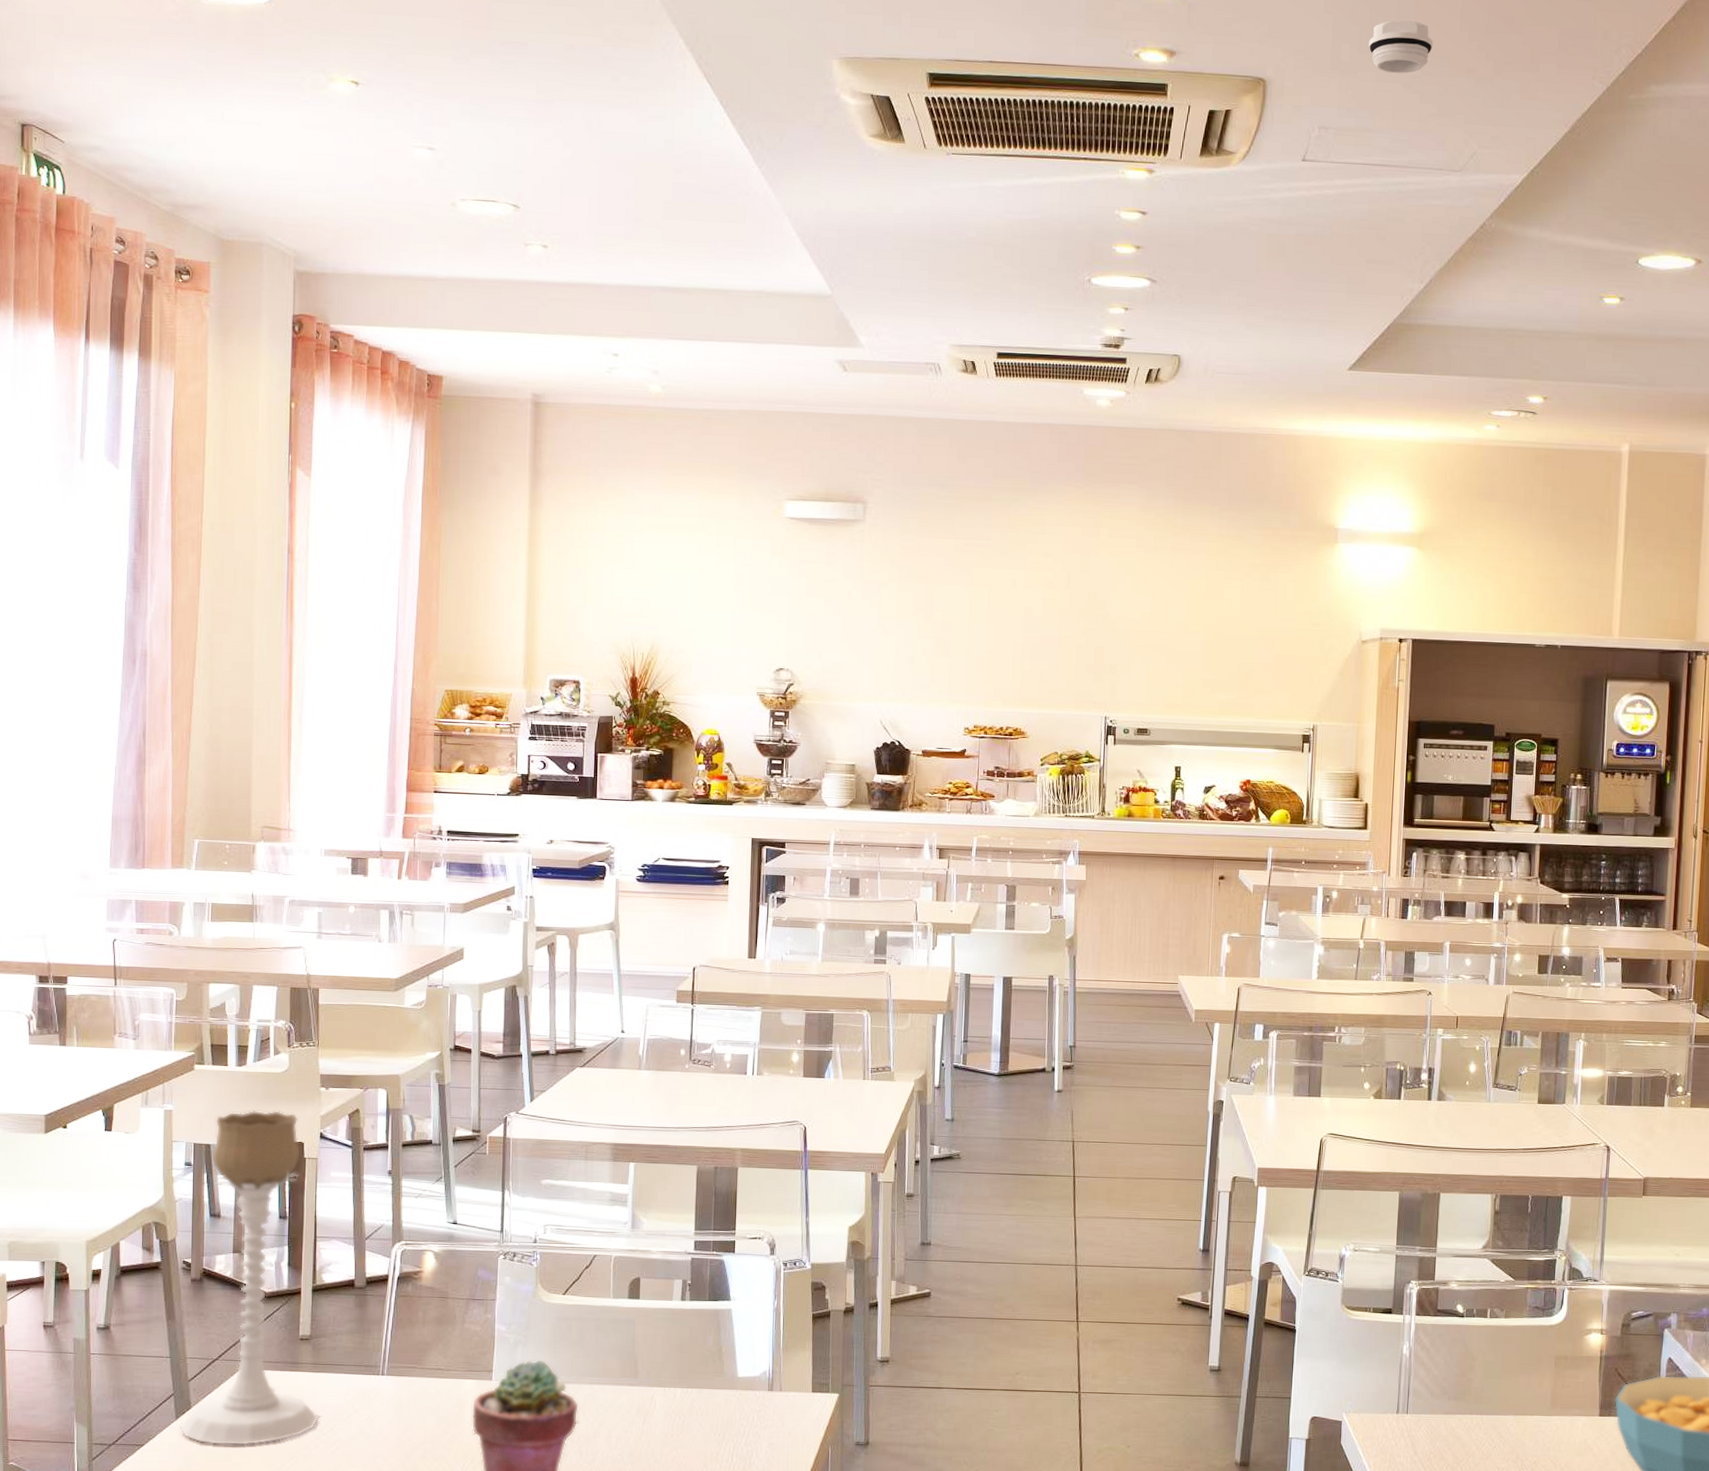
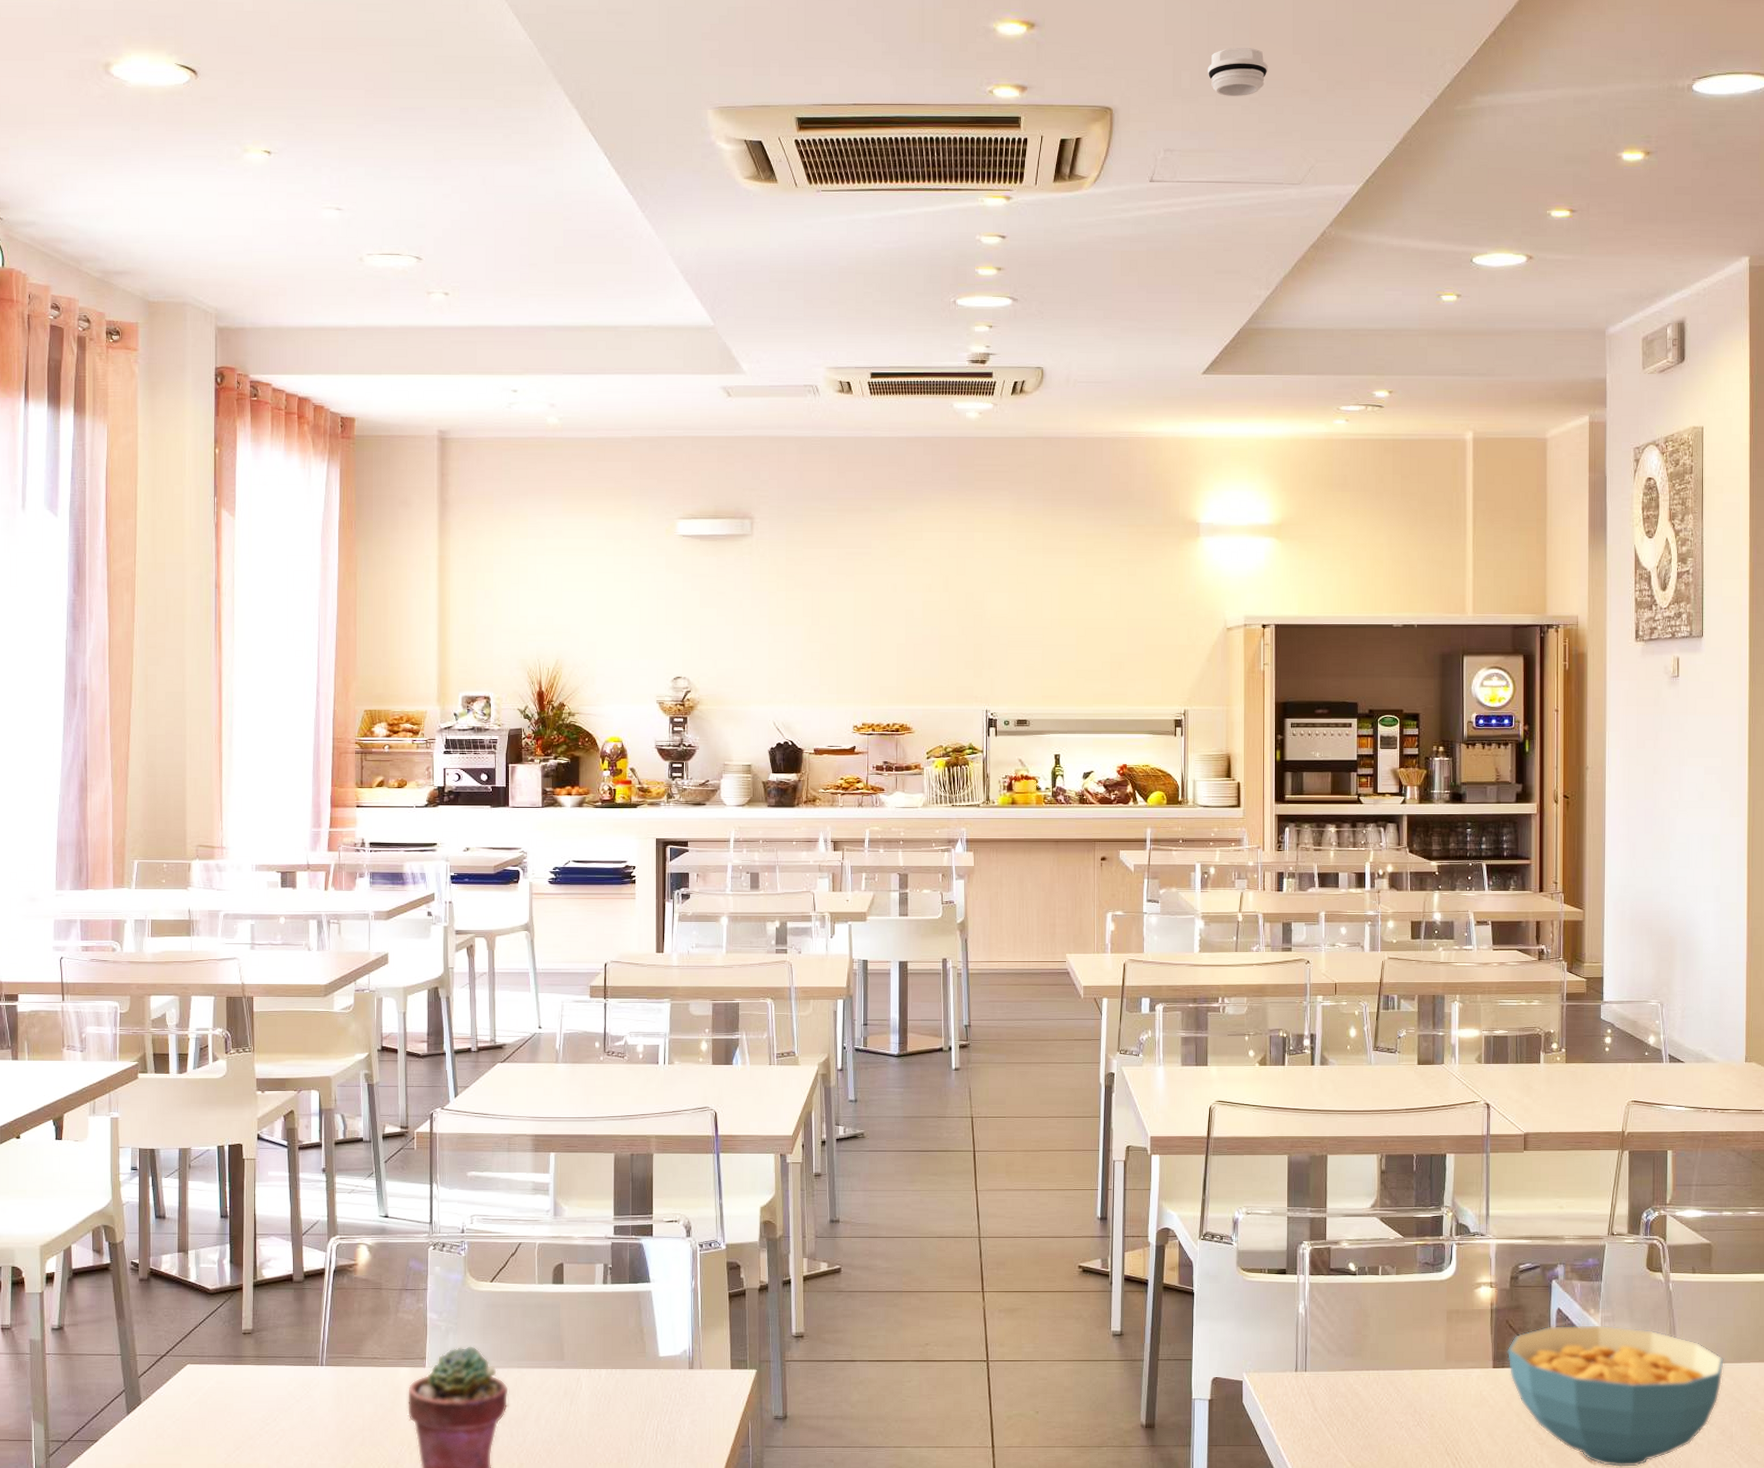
candle holder: present [180,1110,319,1446] -> none [131,1115,262,1439]

